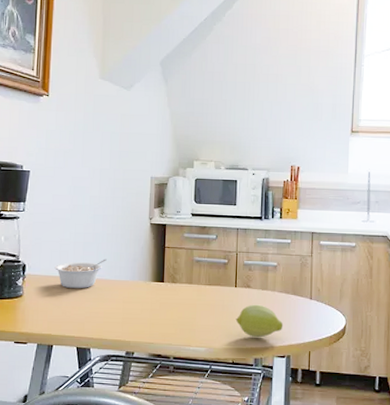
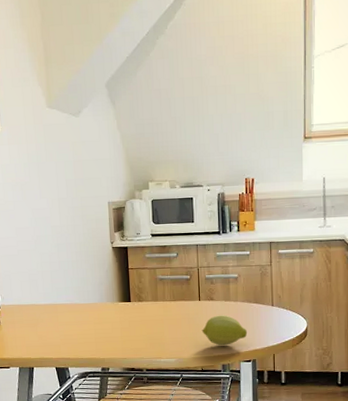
legume: present [54,259,107,289] -> none [26,284,74,315]

